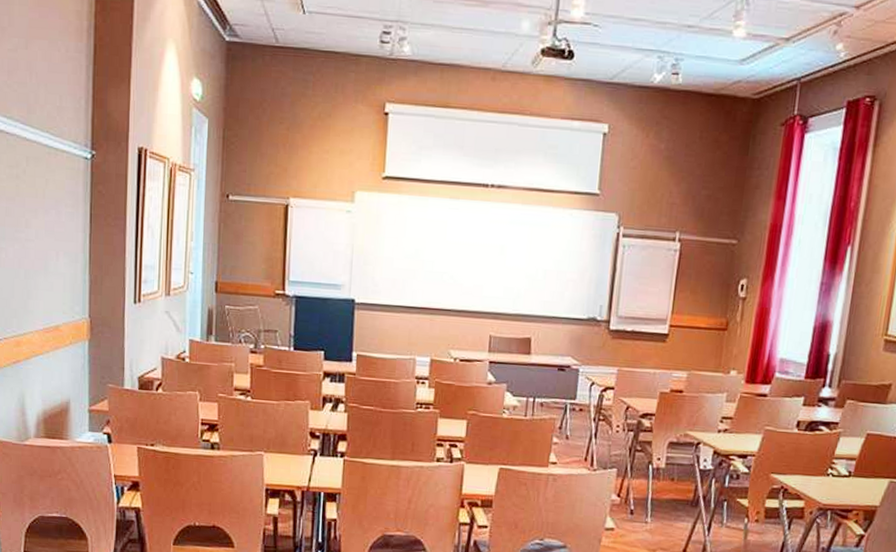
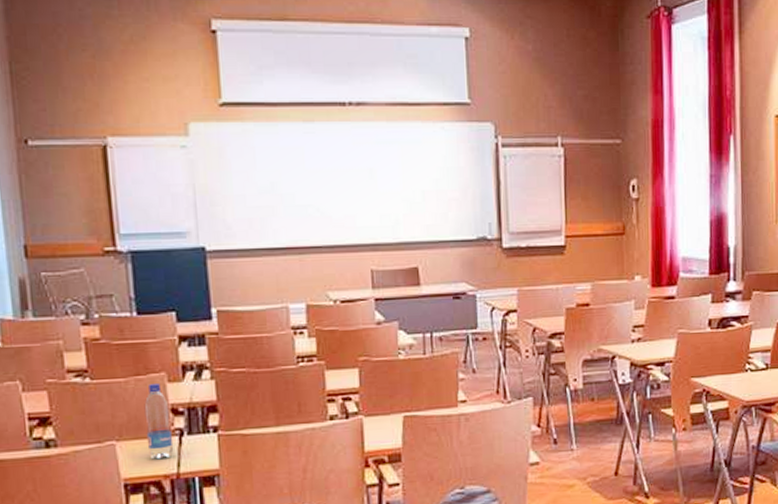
bottle: none [287,409,309,473] -> present [144,384,173,460]

